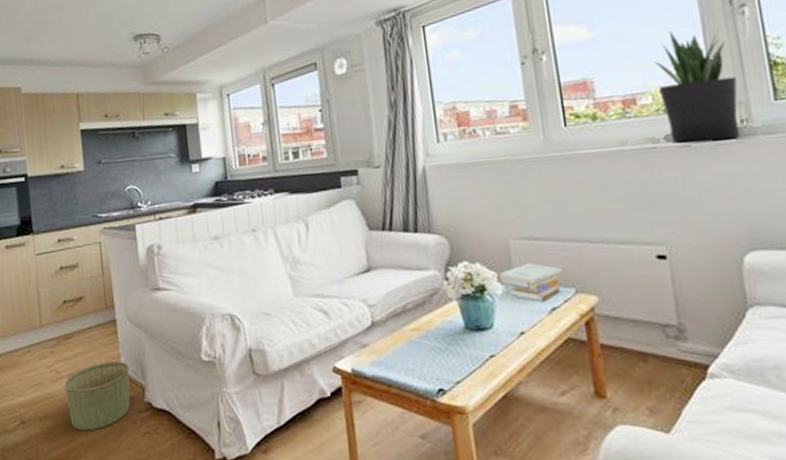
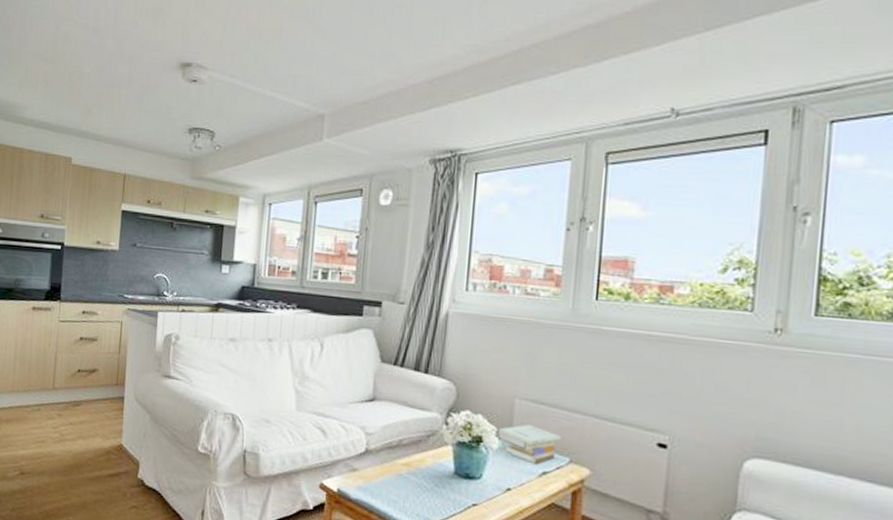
basket: present [65,361,130,431] -> none [65,434,129,495]
planter: present [653,31,740,145] -> none [699,226,782,348]

